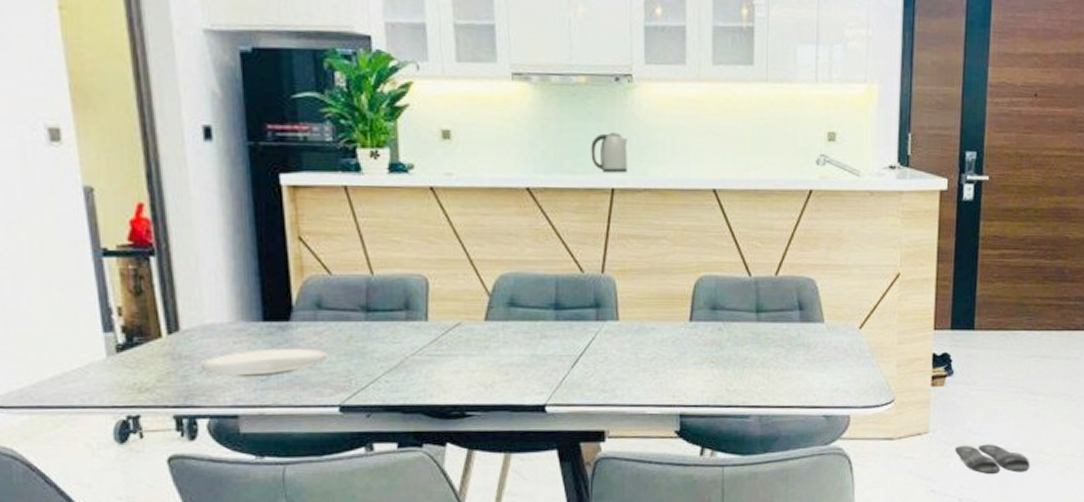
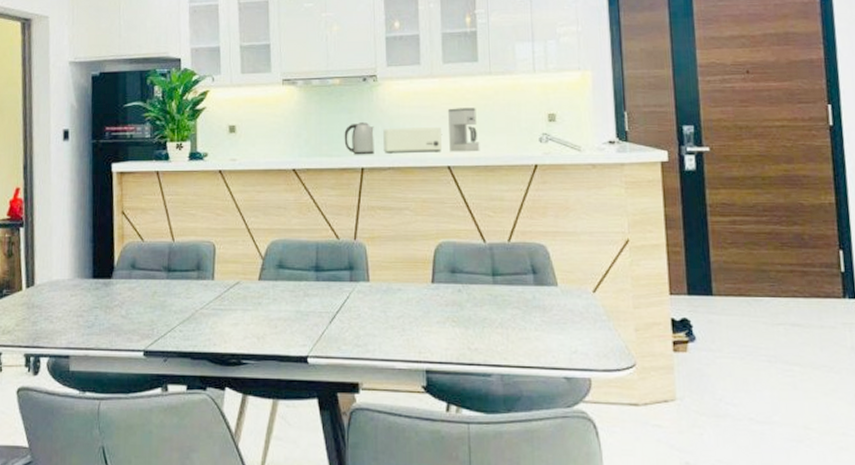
plate: present [200,348,329,378] -> none [46,300,138,325]
toaster: none [639,141,709,173] -> present [383,127,442,154]
coffee maker: none [715,120,751,174] -> present [447,108,480,152]
slippers: present [955,444,1030,474] -> none [707,415,796,449]

